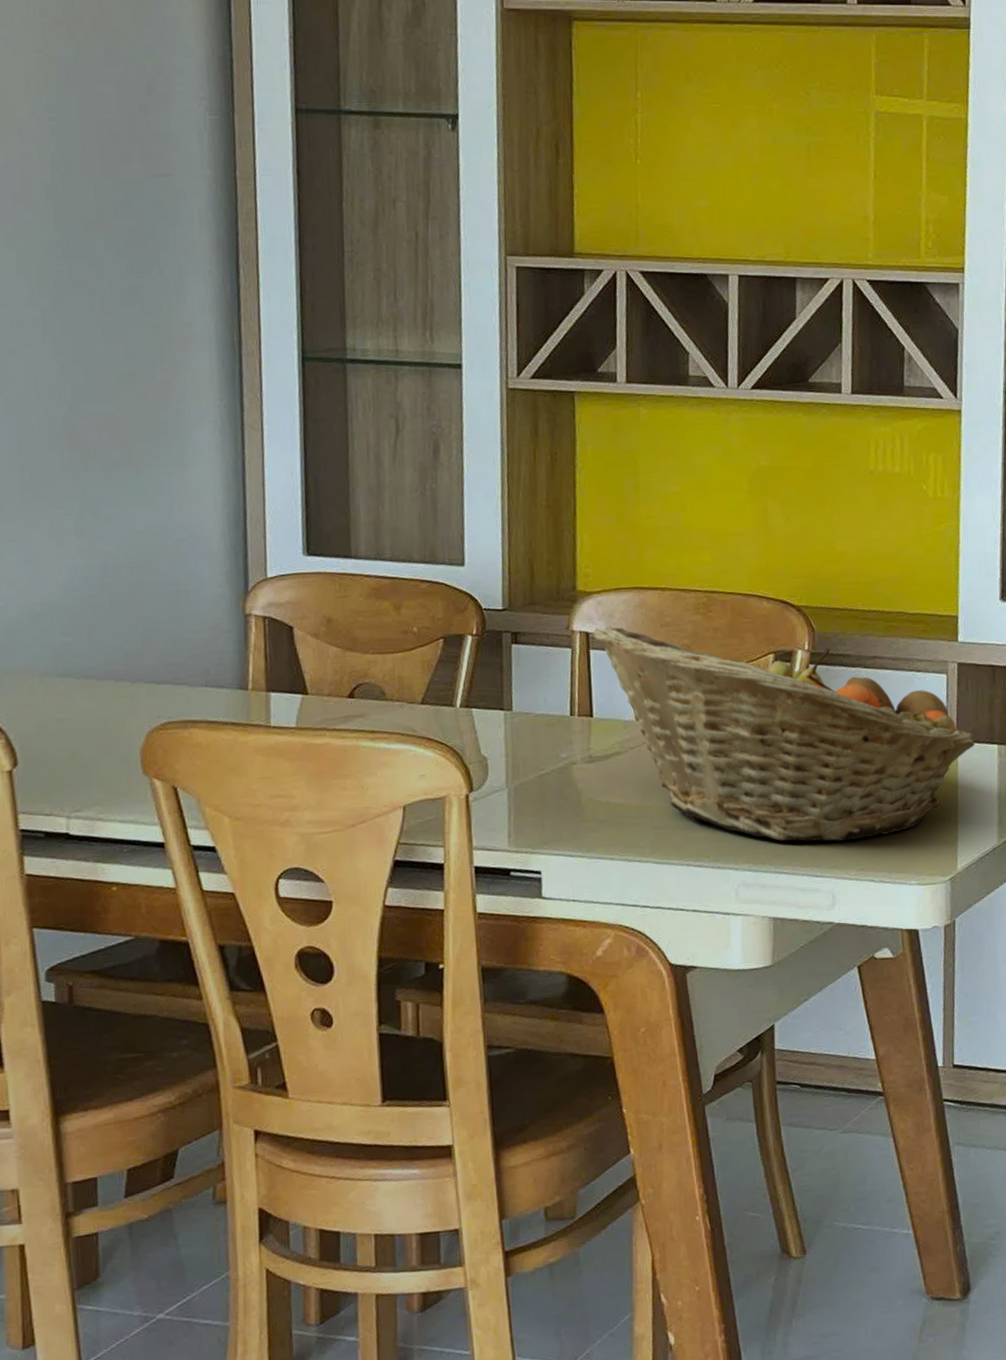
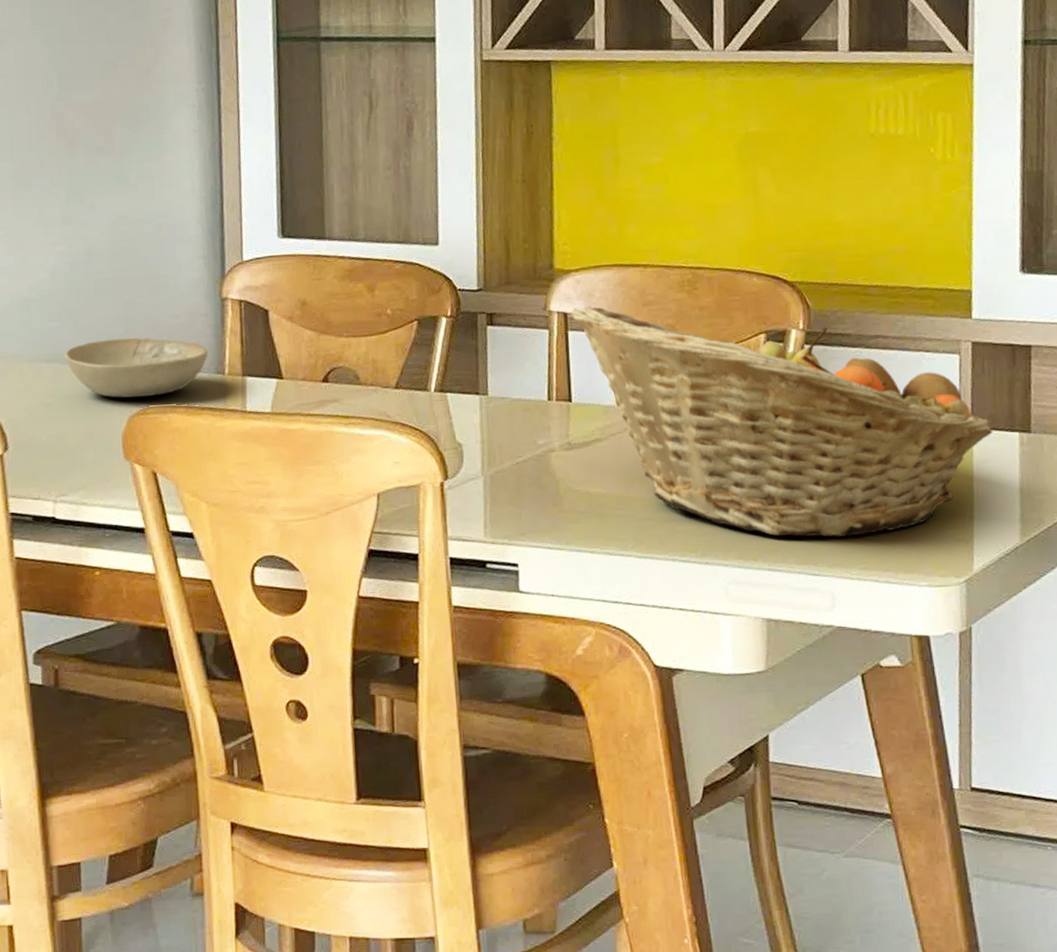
bowl: none [79,652,232,713] -> present [65,337,209,398]

